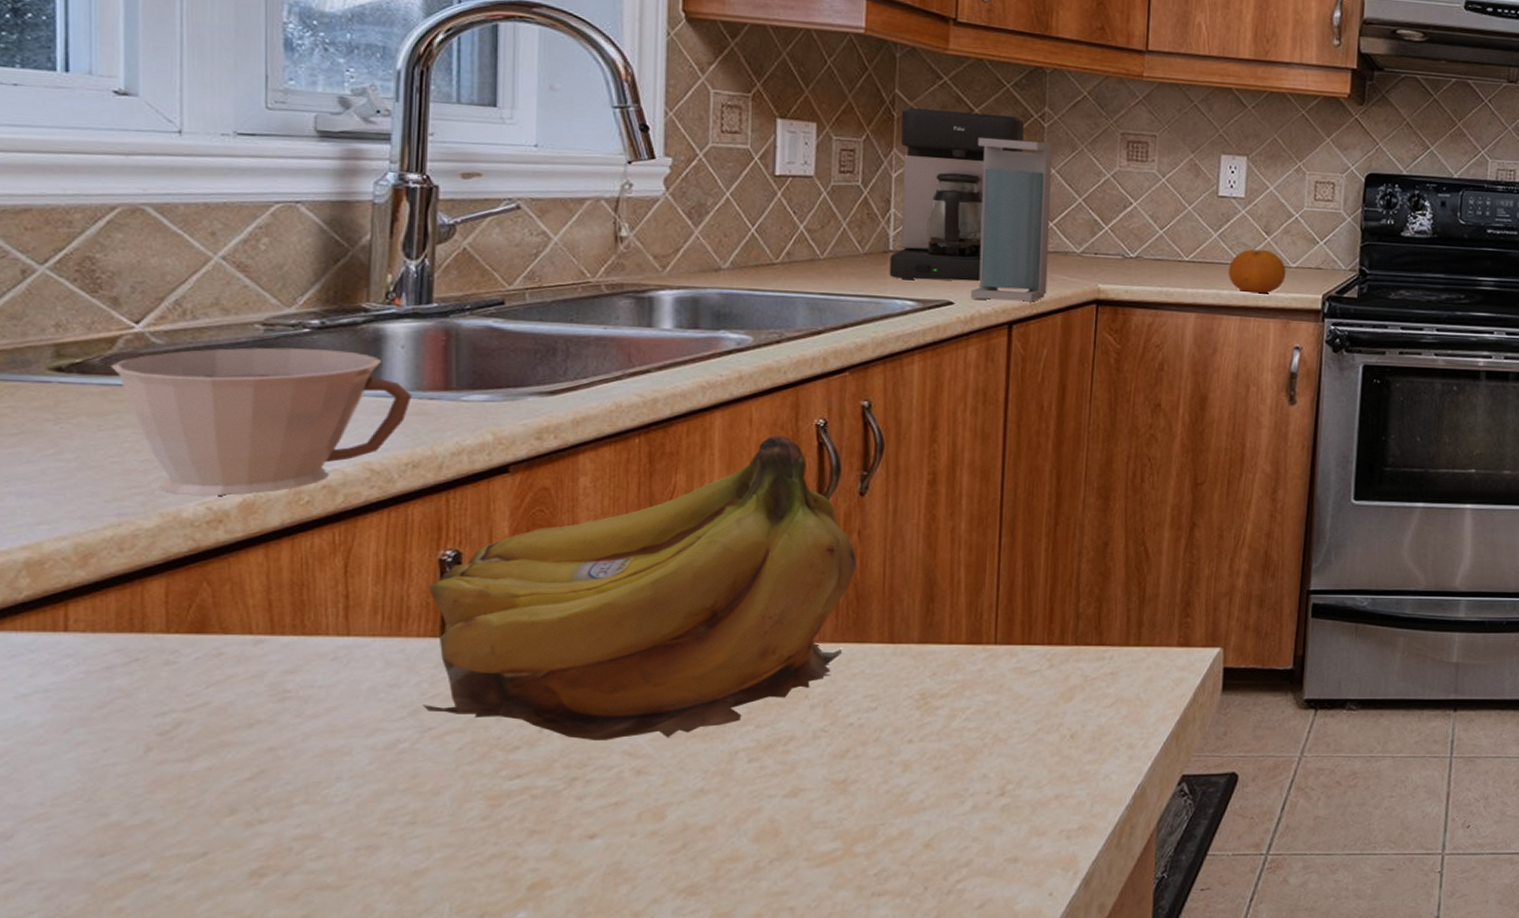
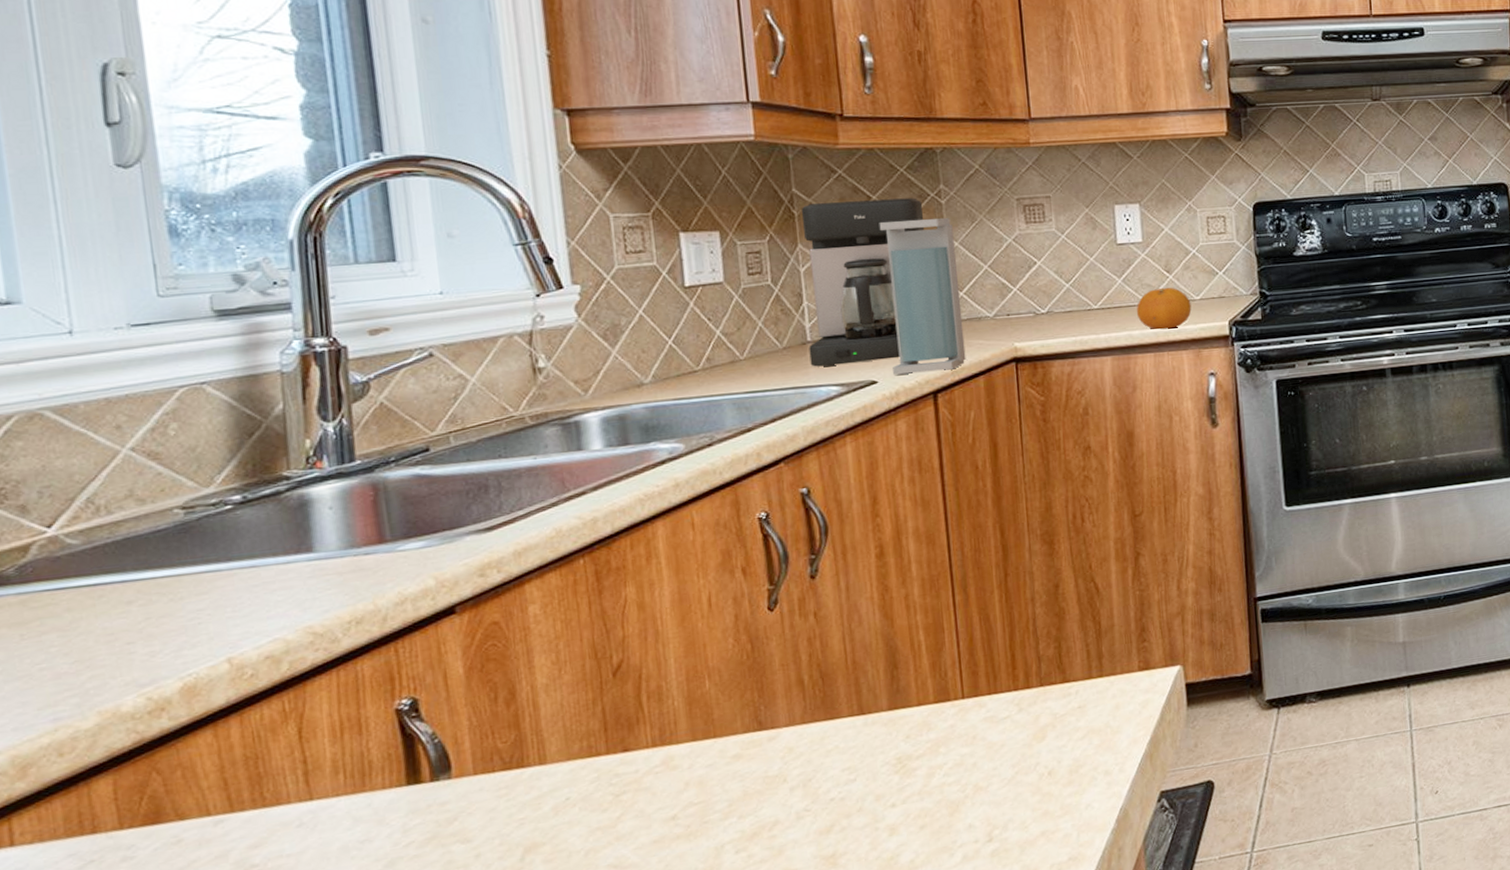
teacup: present [110,347,412,497] -> none [26,520,347,691]
fruit: present [422,436,857,740] -> none [389,534,818,861]

